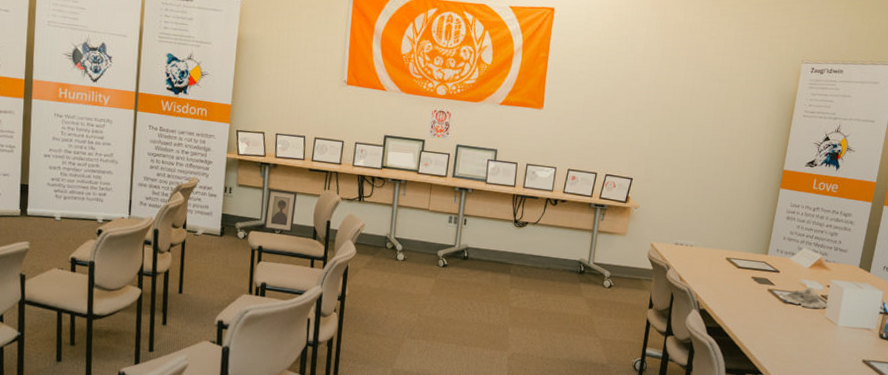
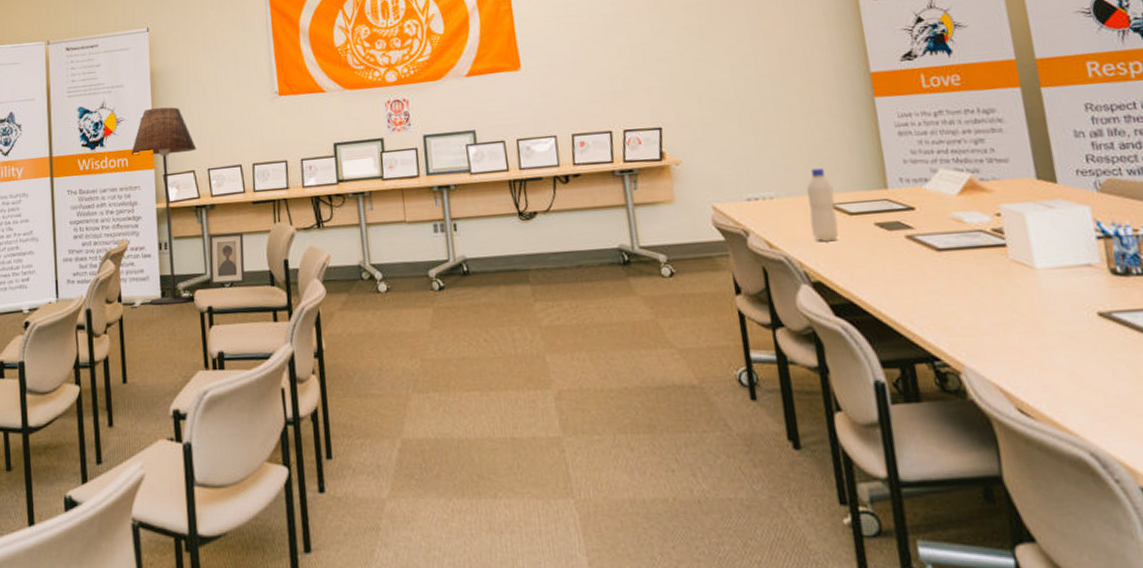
floor lamp: none [211,70,269,240] -> present [132,107,197,305]
water bottle: none [710,230,734,284] -> present [807,167,839,242]
tissue: present [778,287,831,309] -> none [924,221,1014,251]

